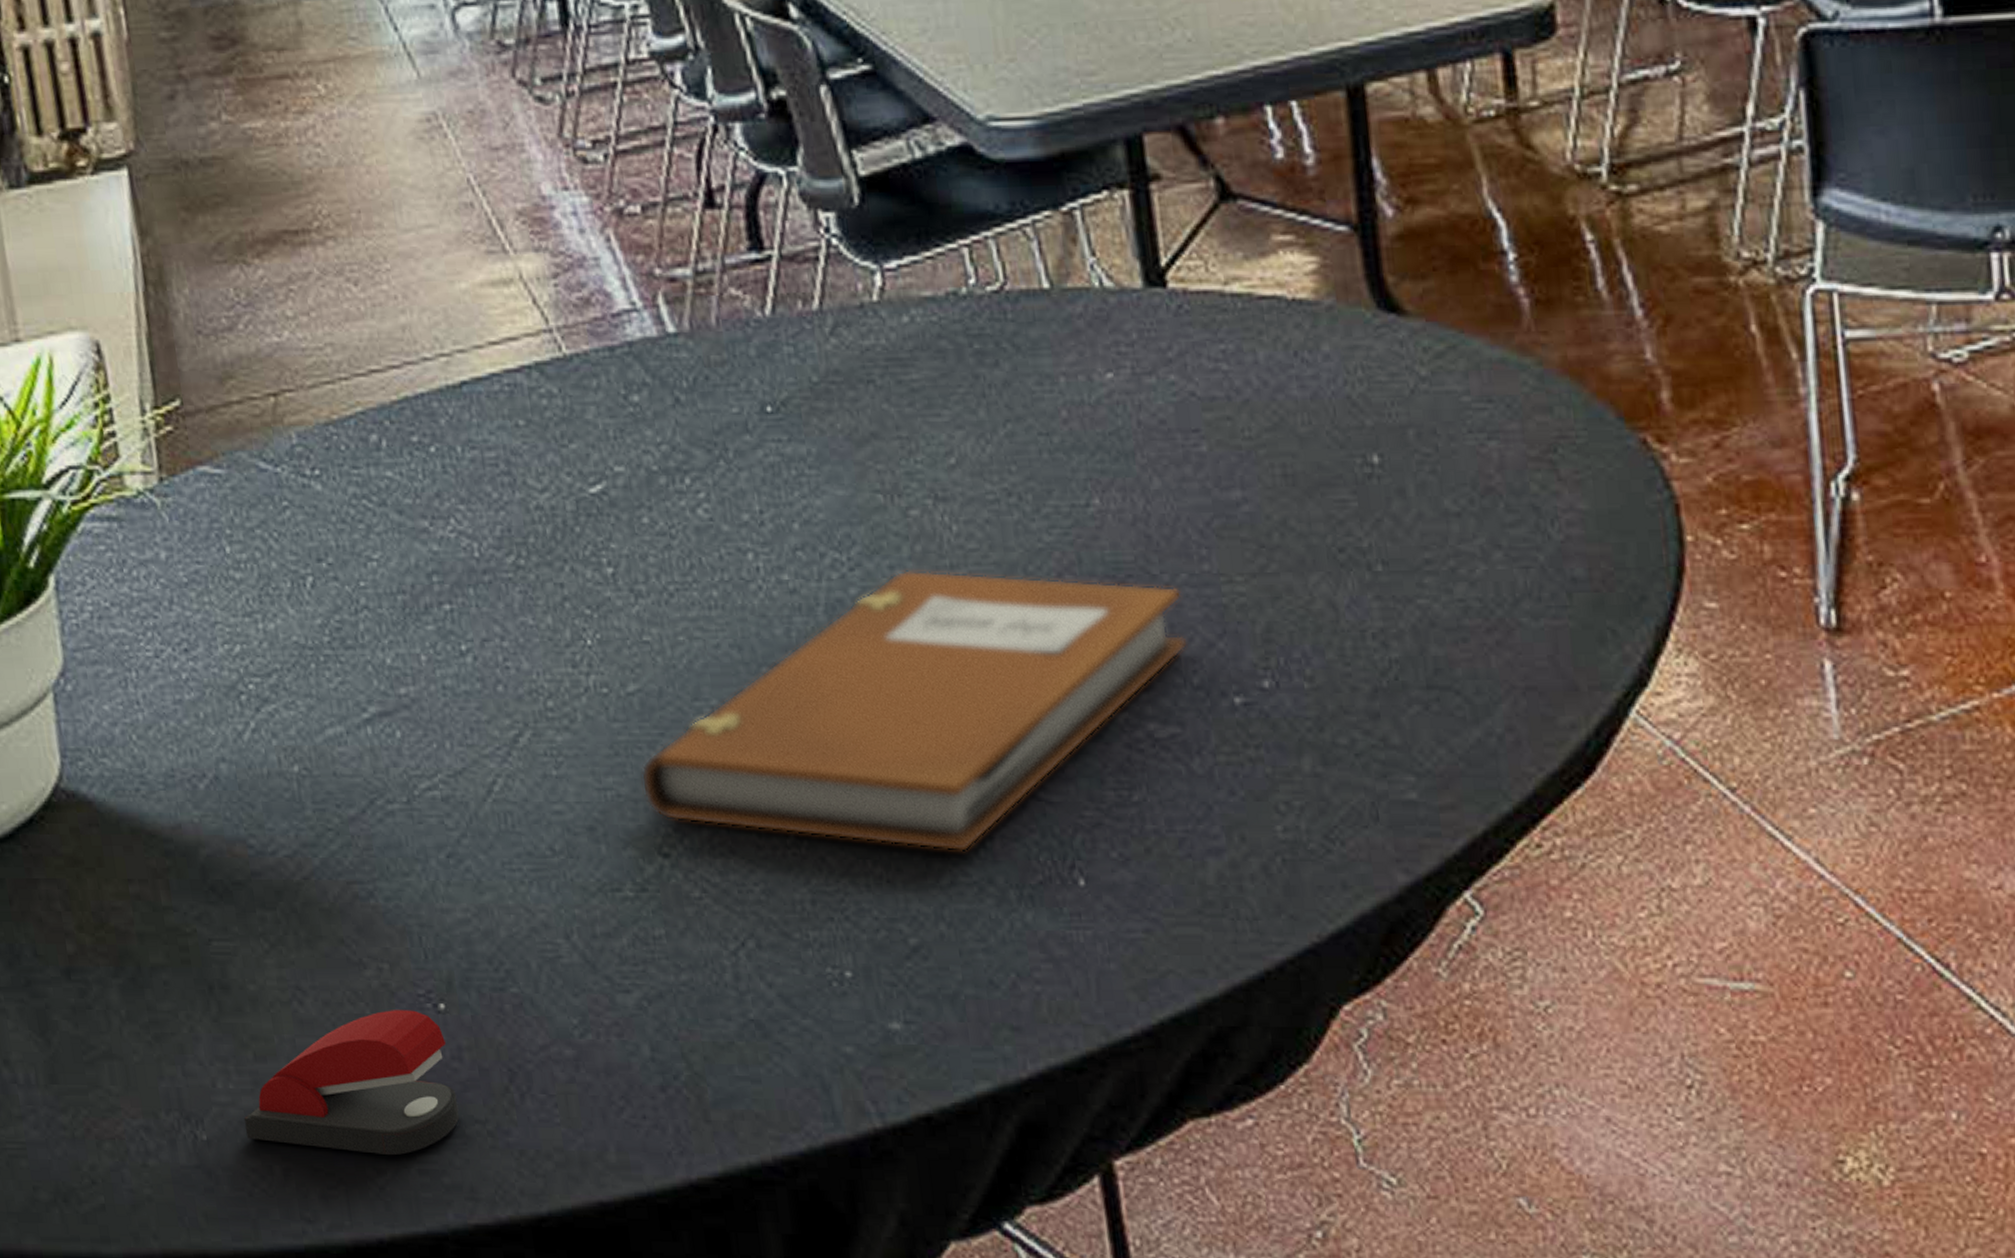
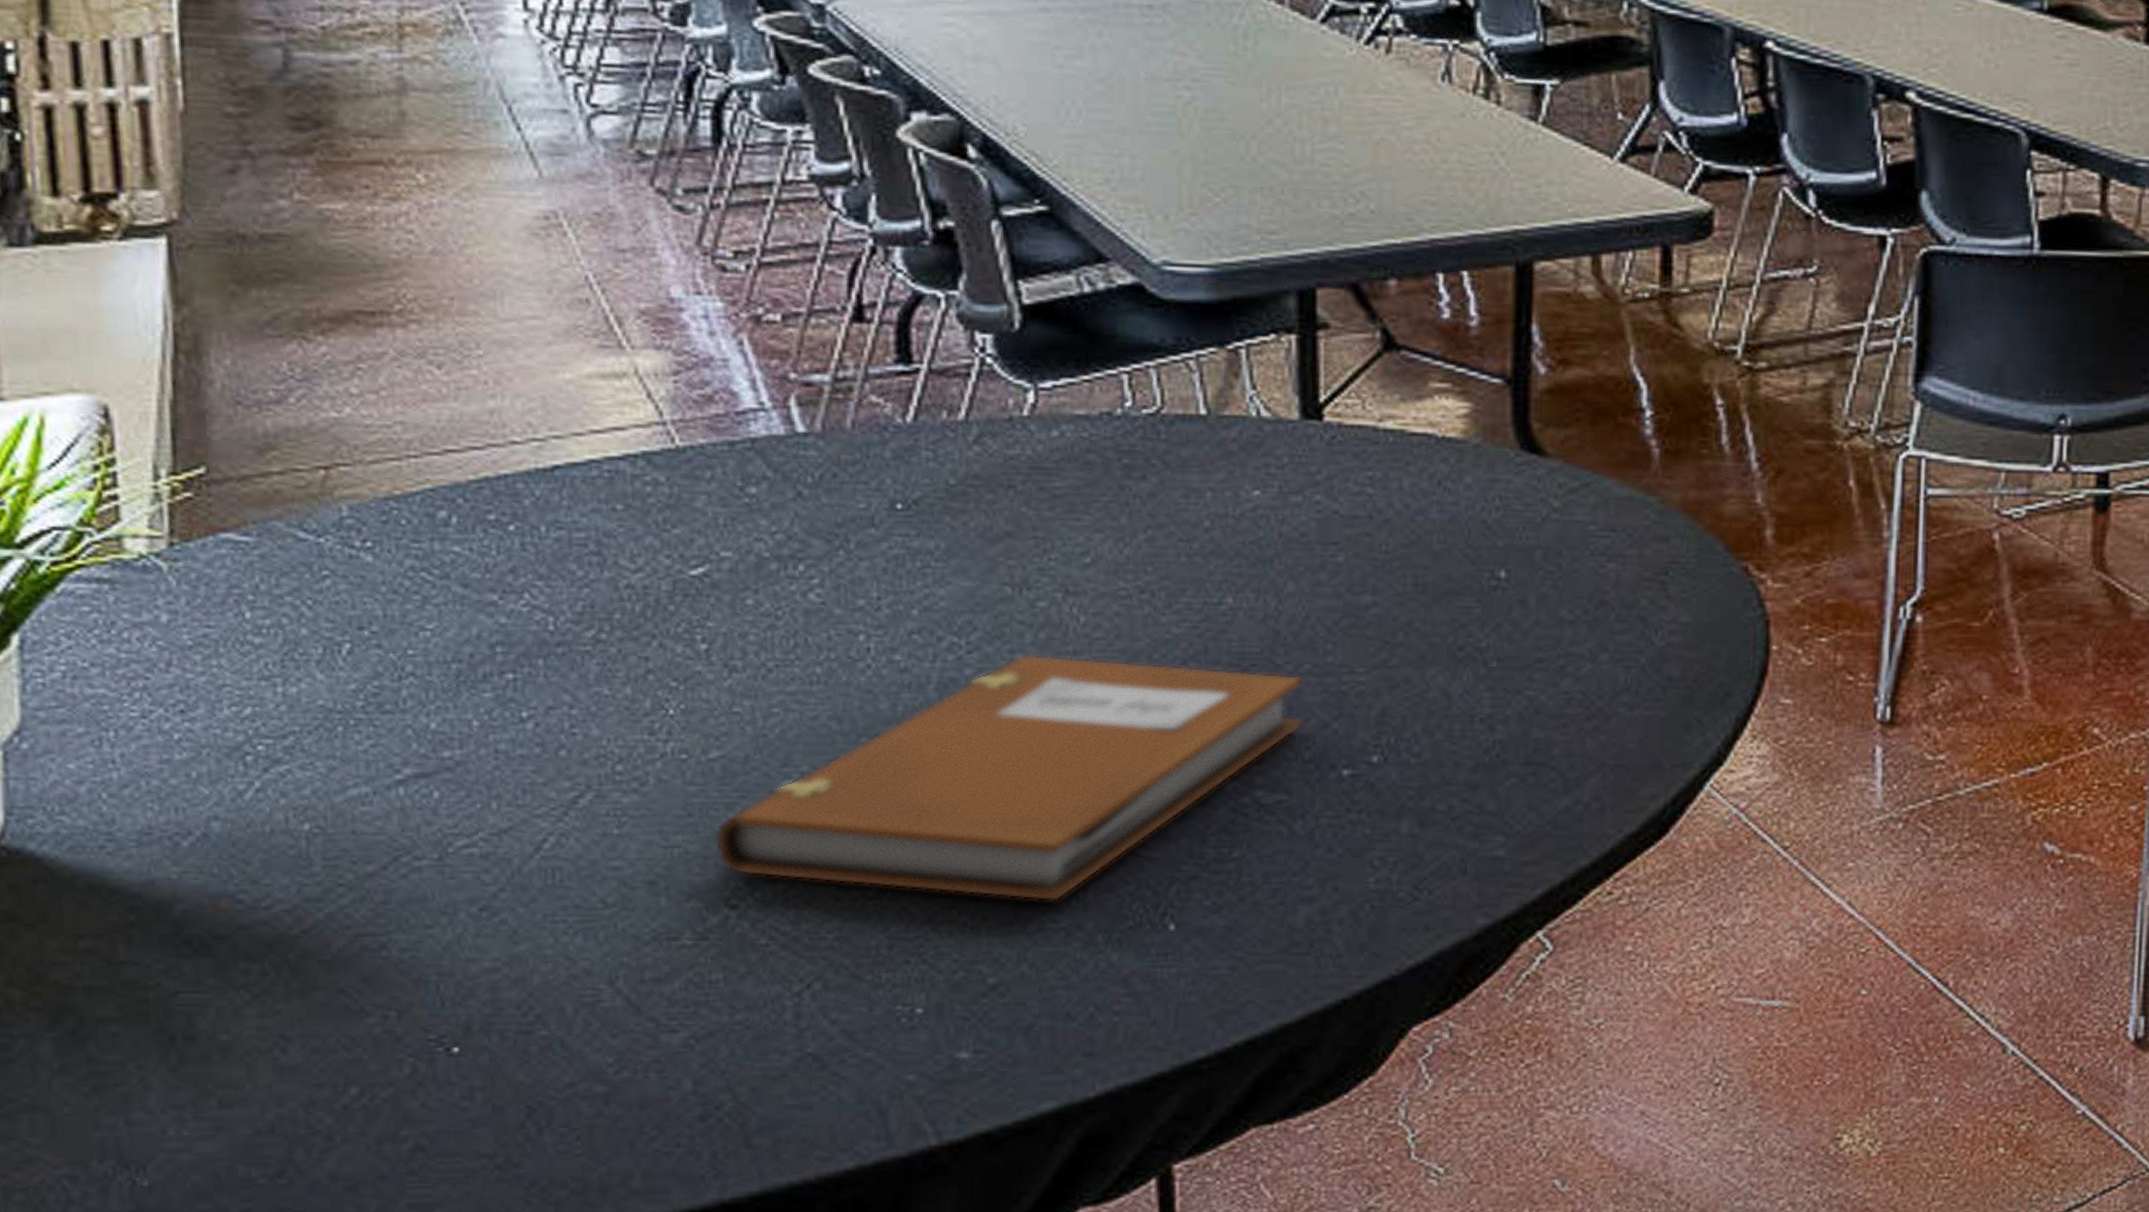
stapler: present [243,1010,460,1156] -> none [197,1054,463,1192]

